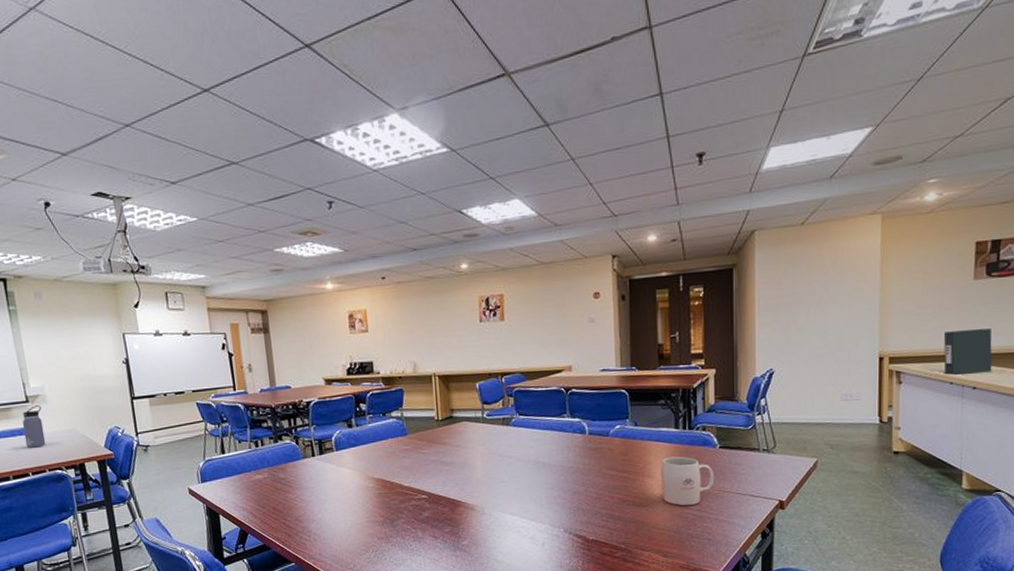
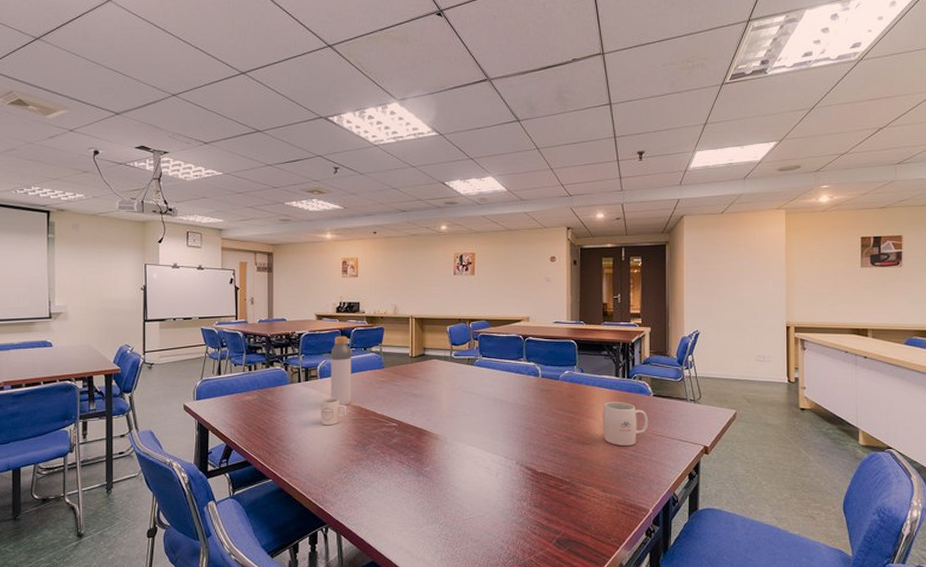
water bottle: present [22,405,46,448] -> none [42,322,62,359]
mug: none [339,471,371,502] -> present [320,398,347,426]
bottle: none [345,401,374,480] -> present [330,336,352,406]
binder: present [943,328,993,375] -> none [839,308,879,345]

